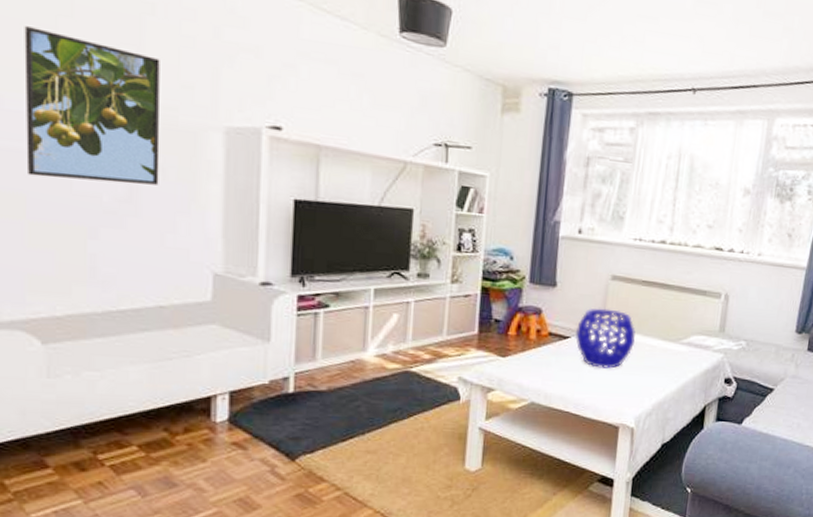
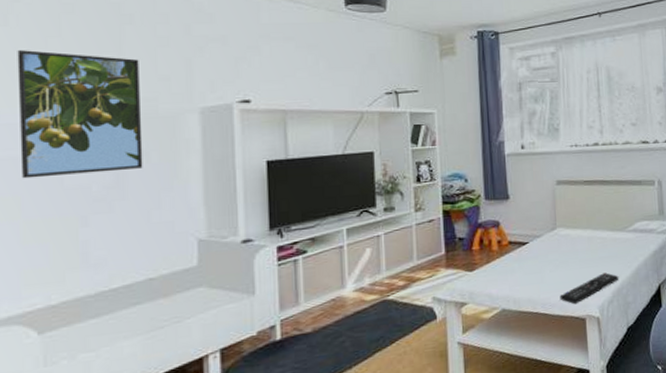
decorative bowl: present [575,308,635,369] -> none [533,211,586,267]
remote control: none [594,383,663,411] -> present [560,272,619,305]

